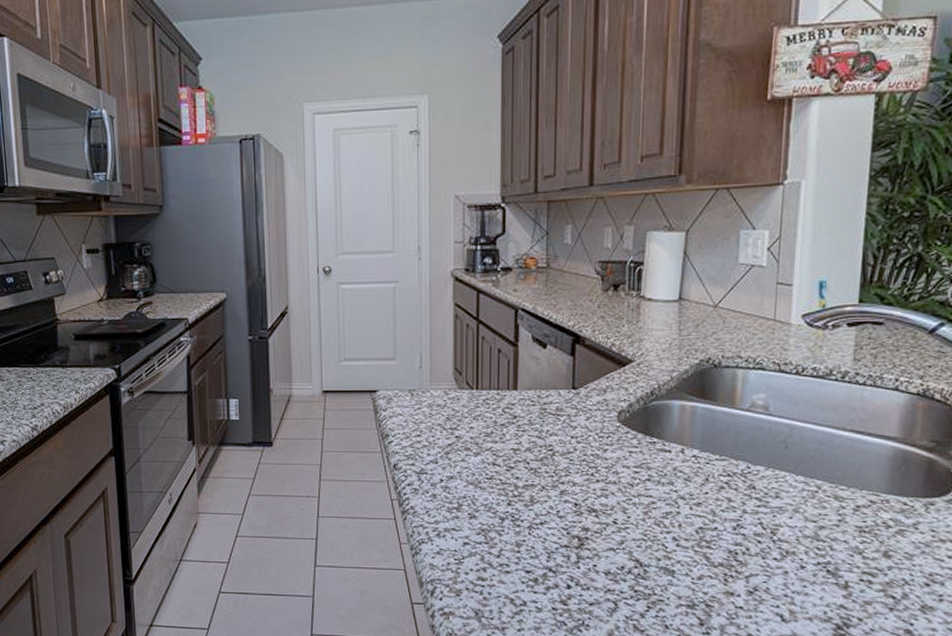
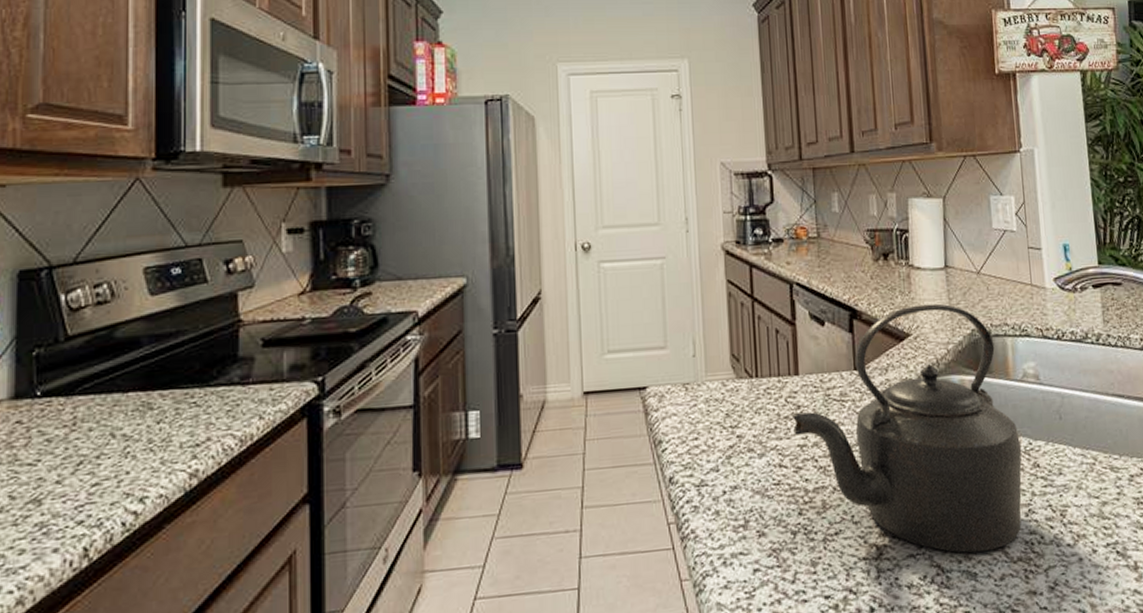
kettle: none [508,334,739,553] -> present [793,303,1022,553]

